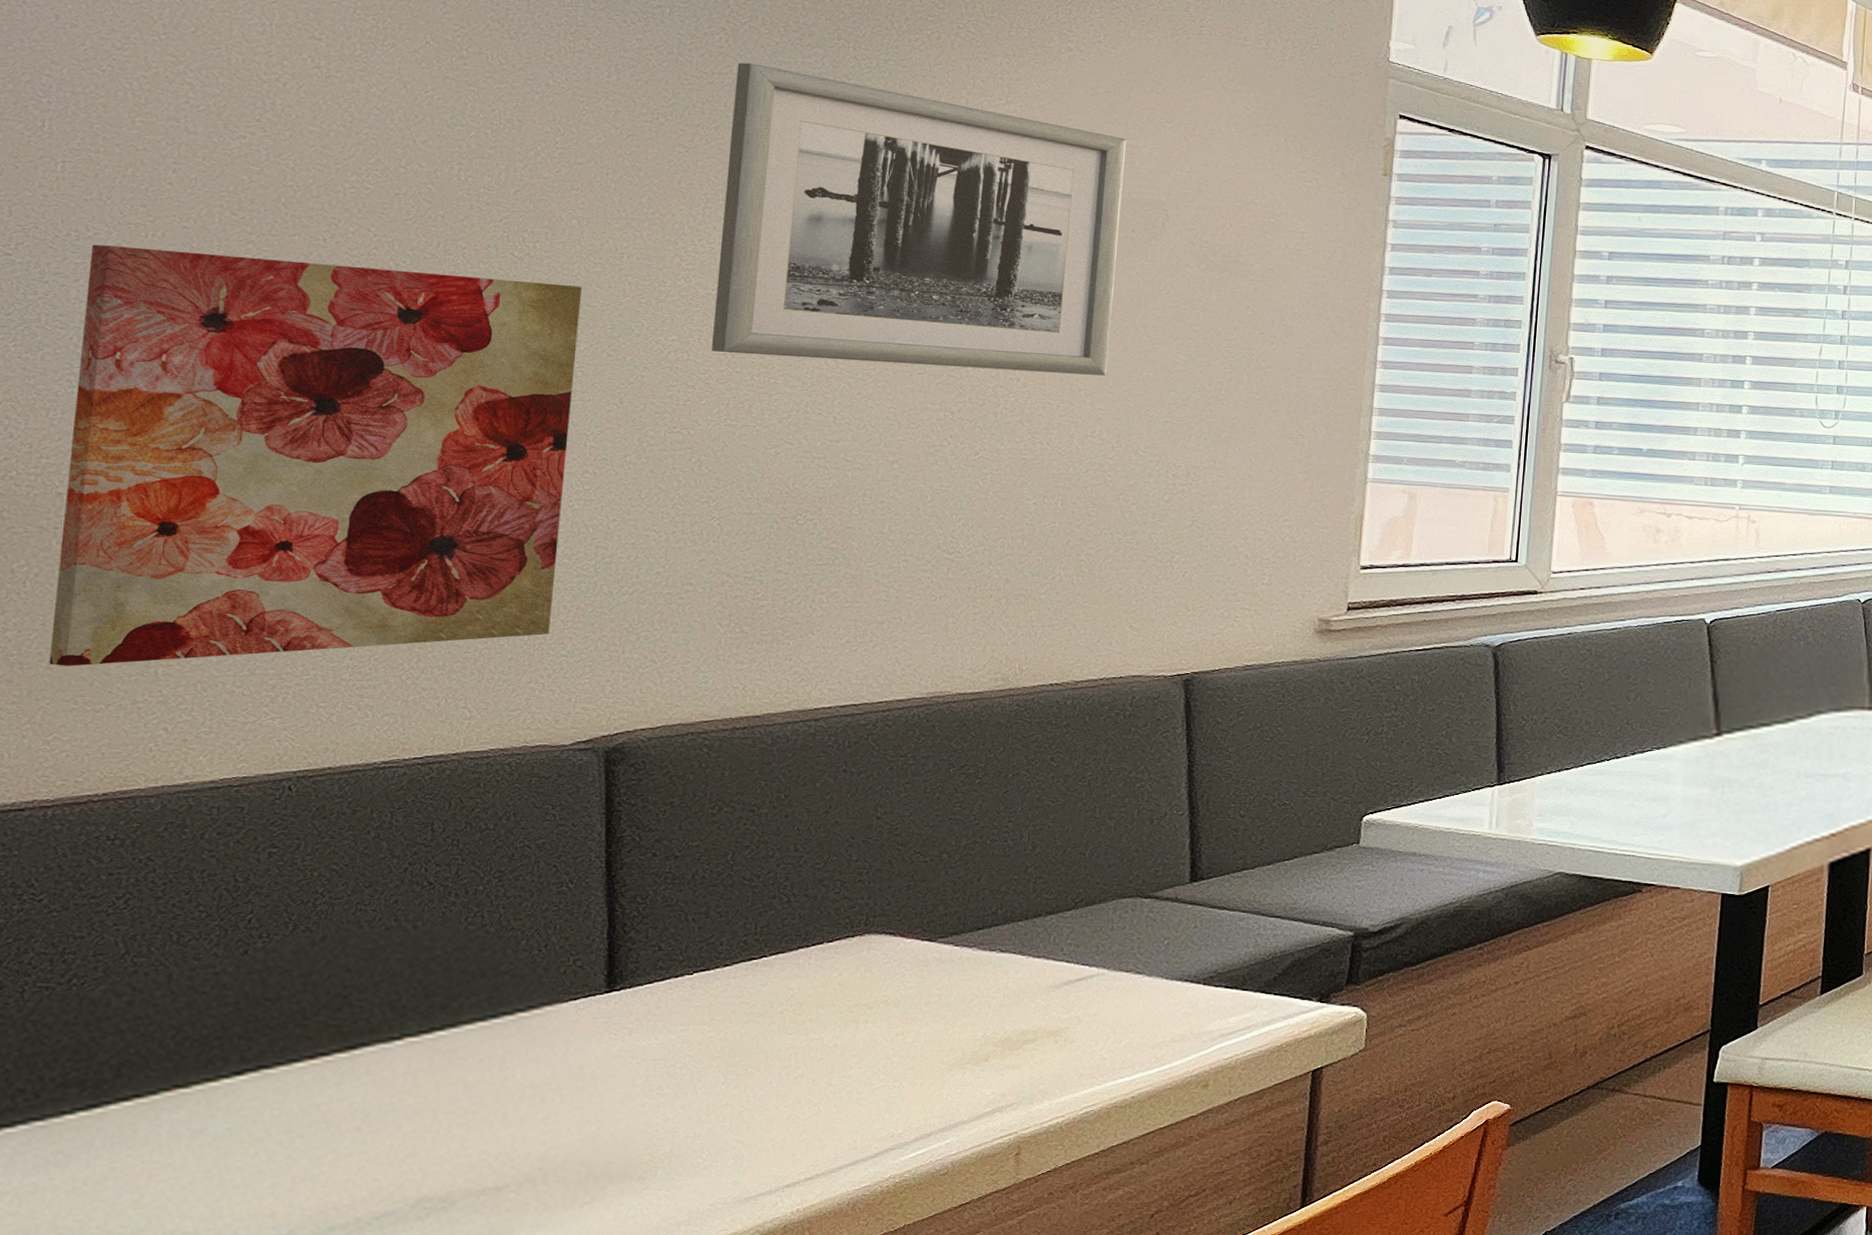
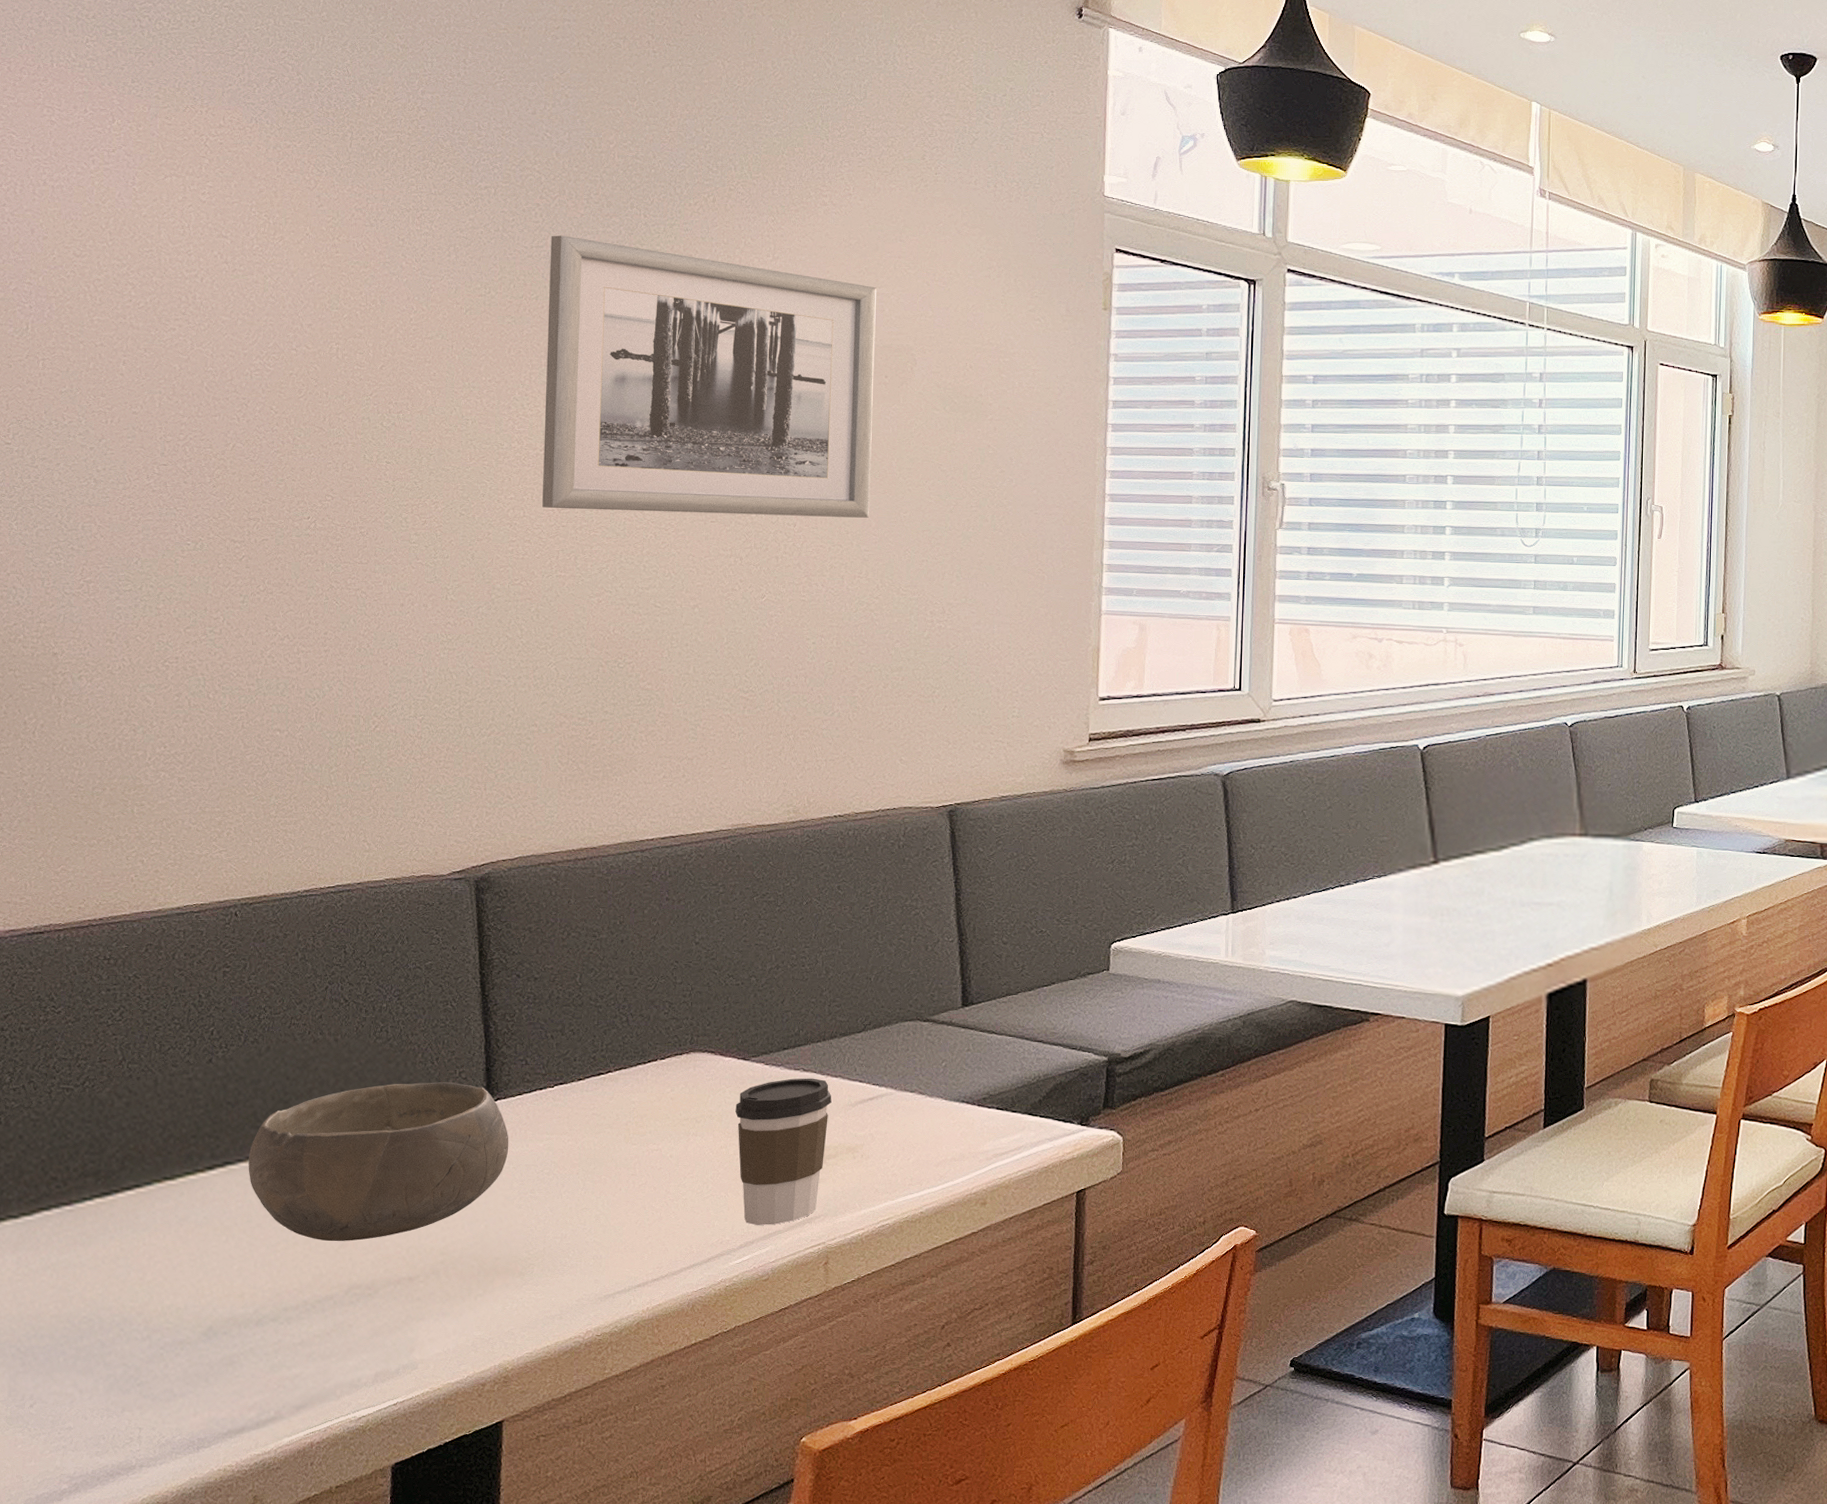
wall art: present [49,244,582,666] -> none [55,432,437,806]
bowl: none [289,971,634,1150] -> present [248,1082,509,1241]
coffee cup: none [916,959,1033,1117] -> present [735,1078,832,1226]

